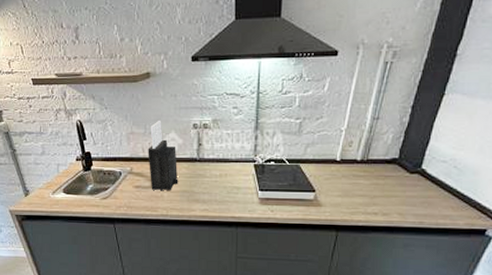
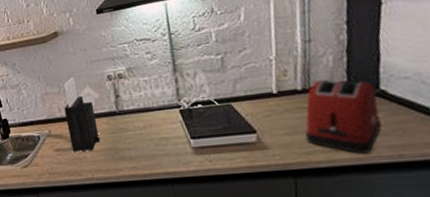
toaster: none [353,153,418,218] -> present [305,79,382,154]

